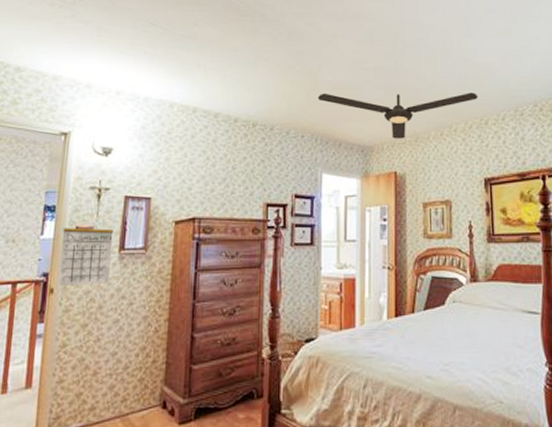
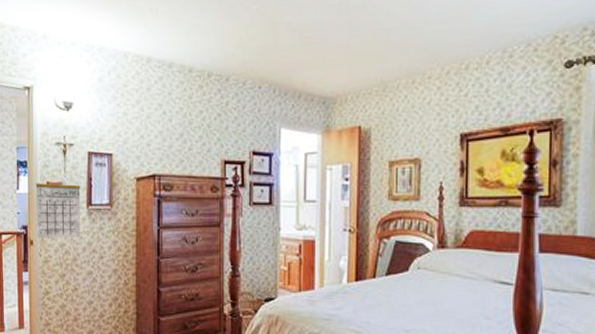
ceiling fan: present [317,92,478,139] -> none [275,30,459,89]

